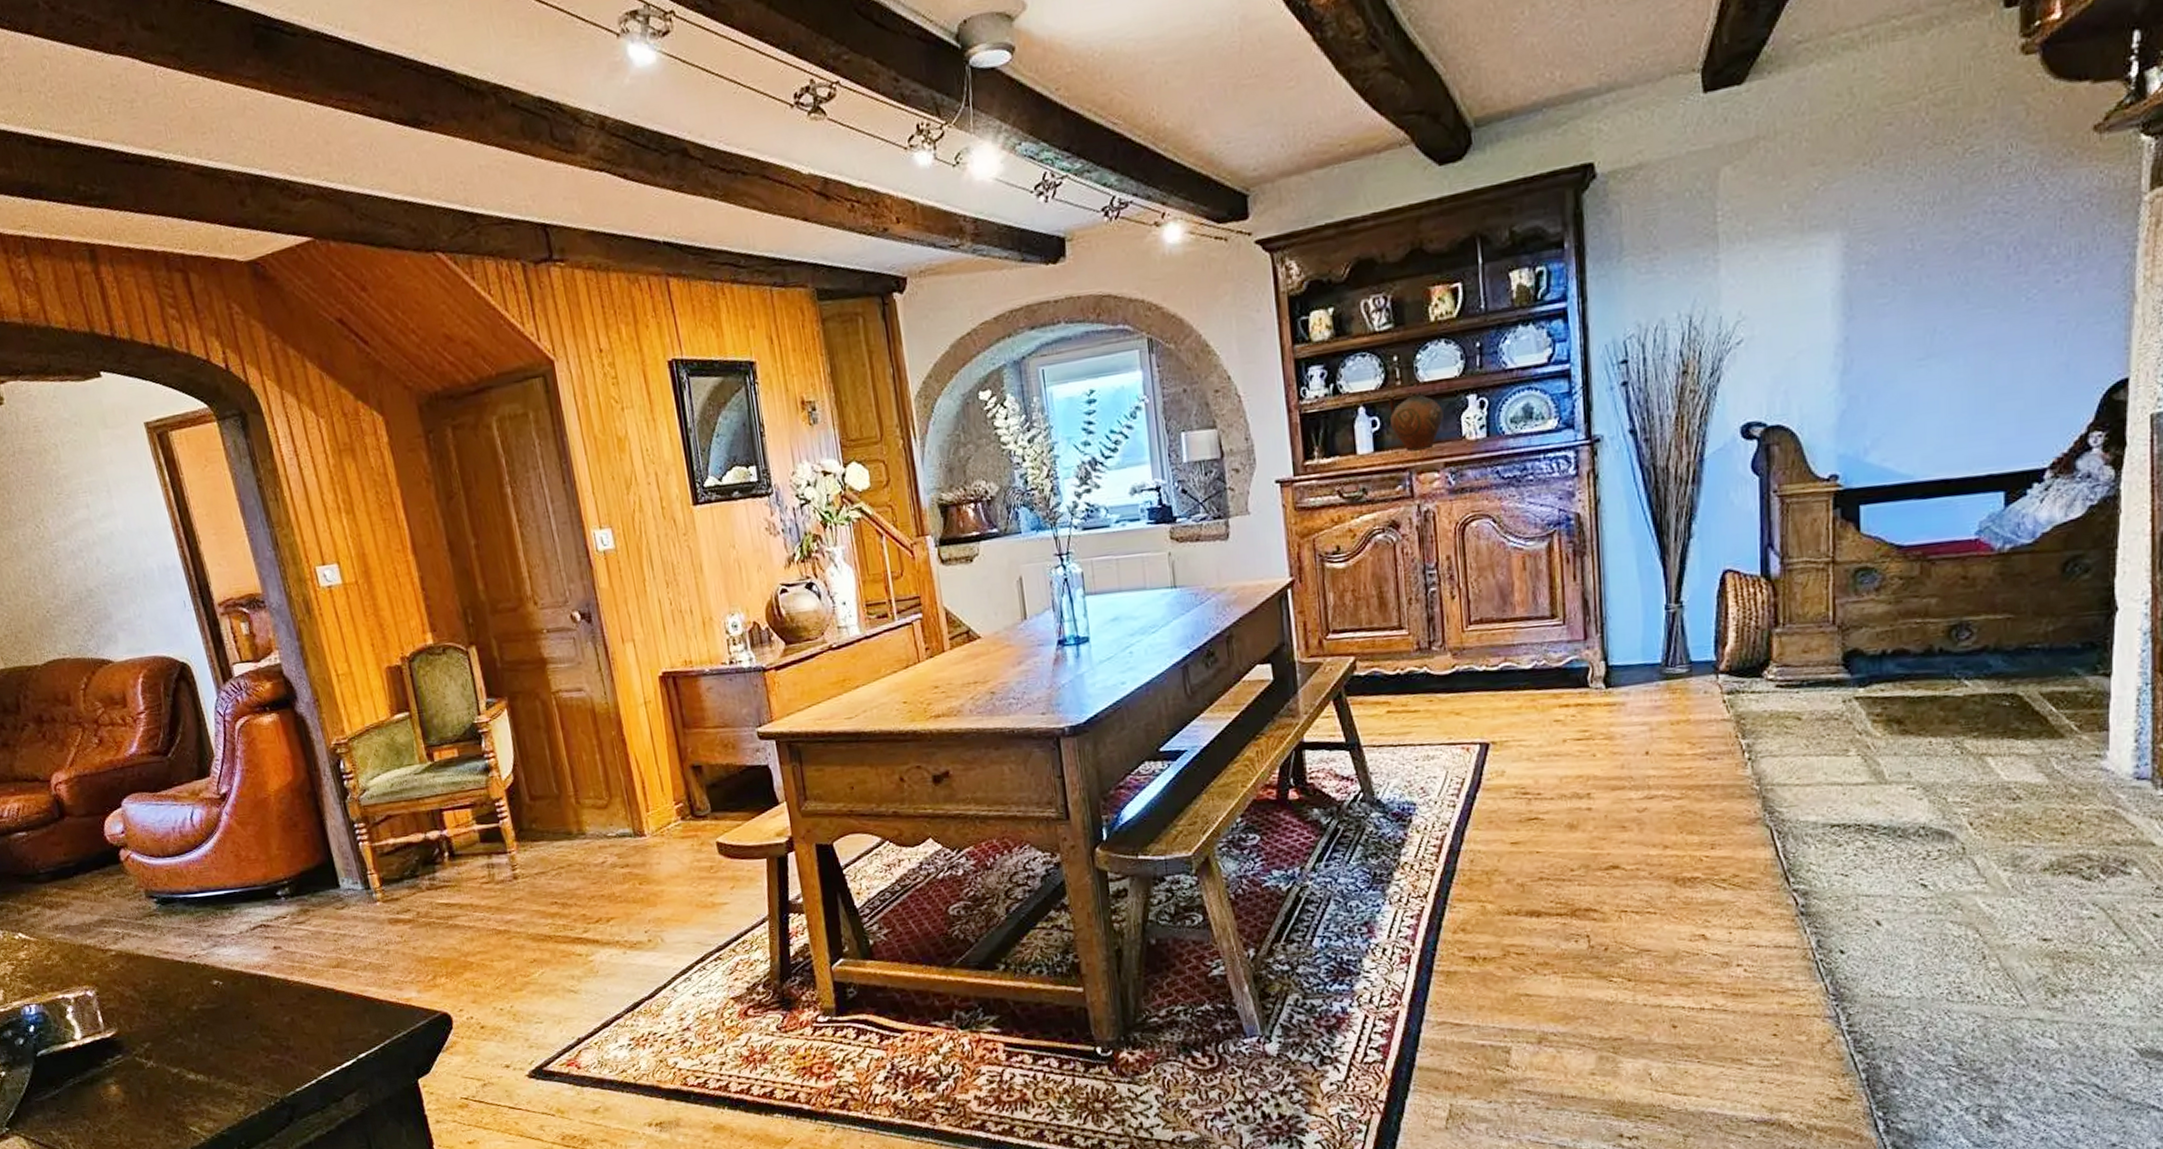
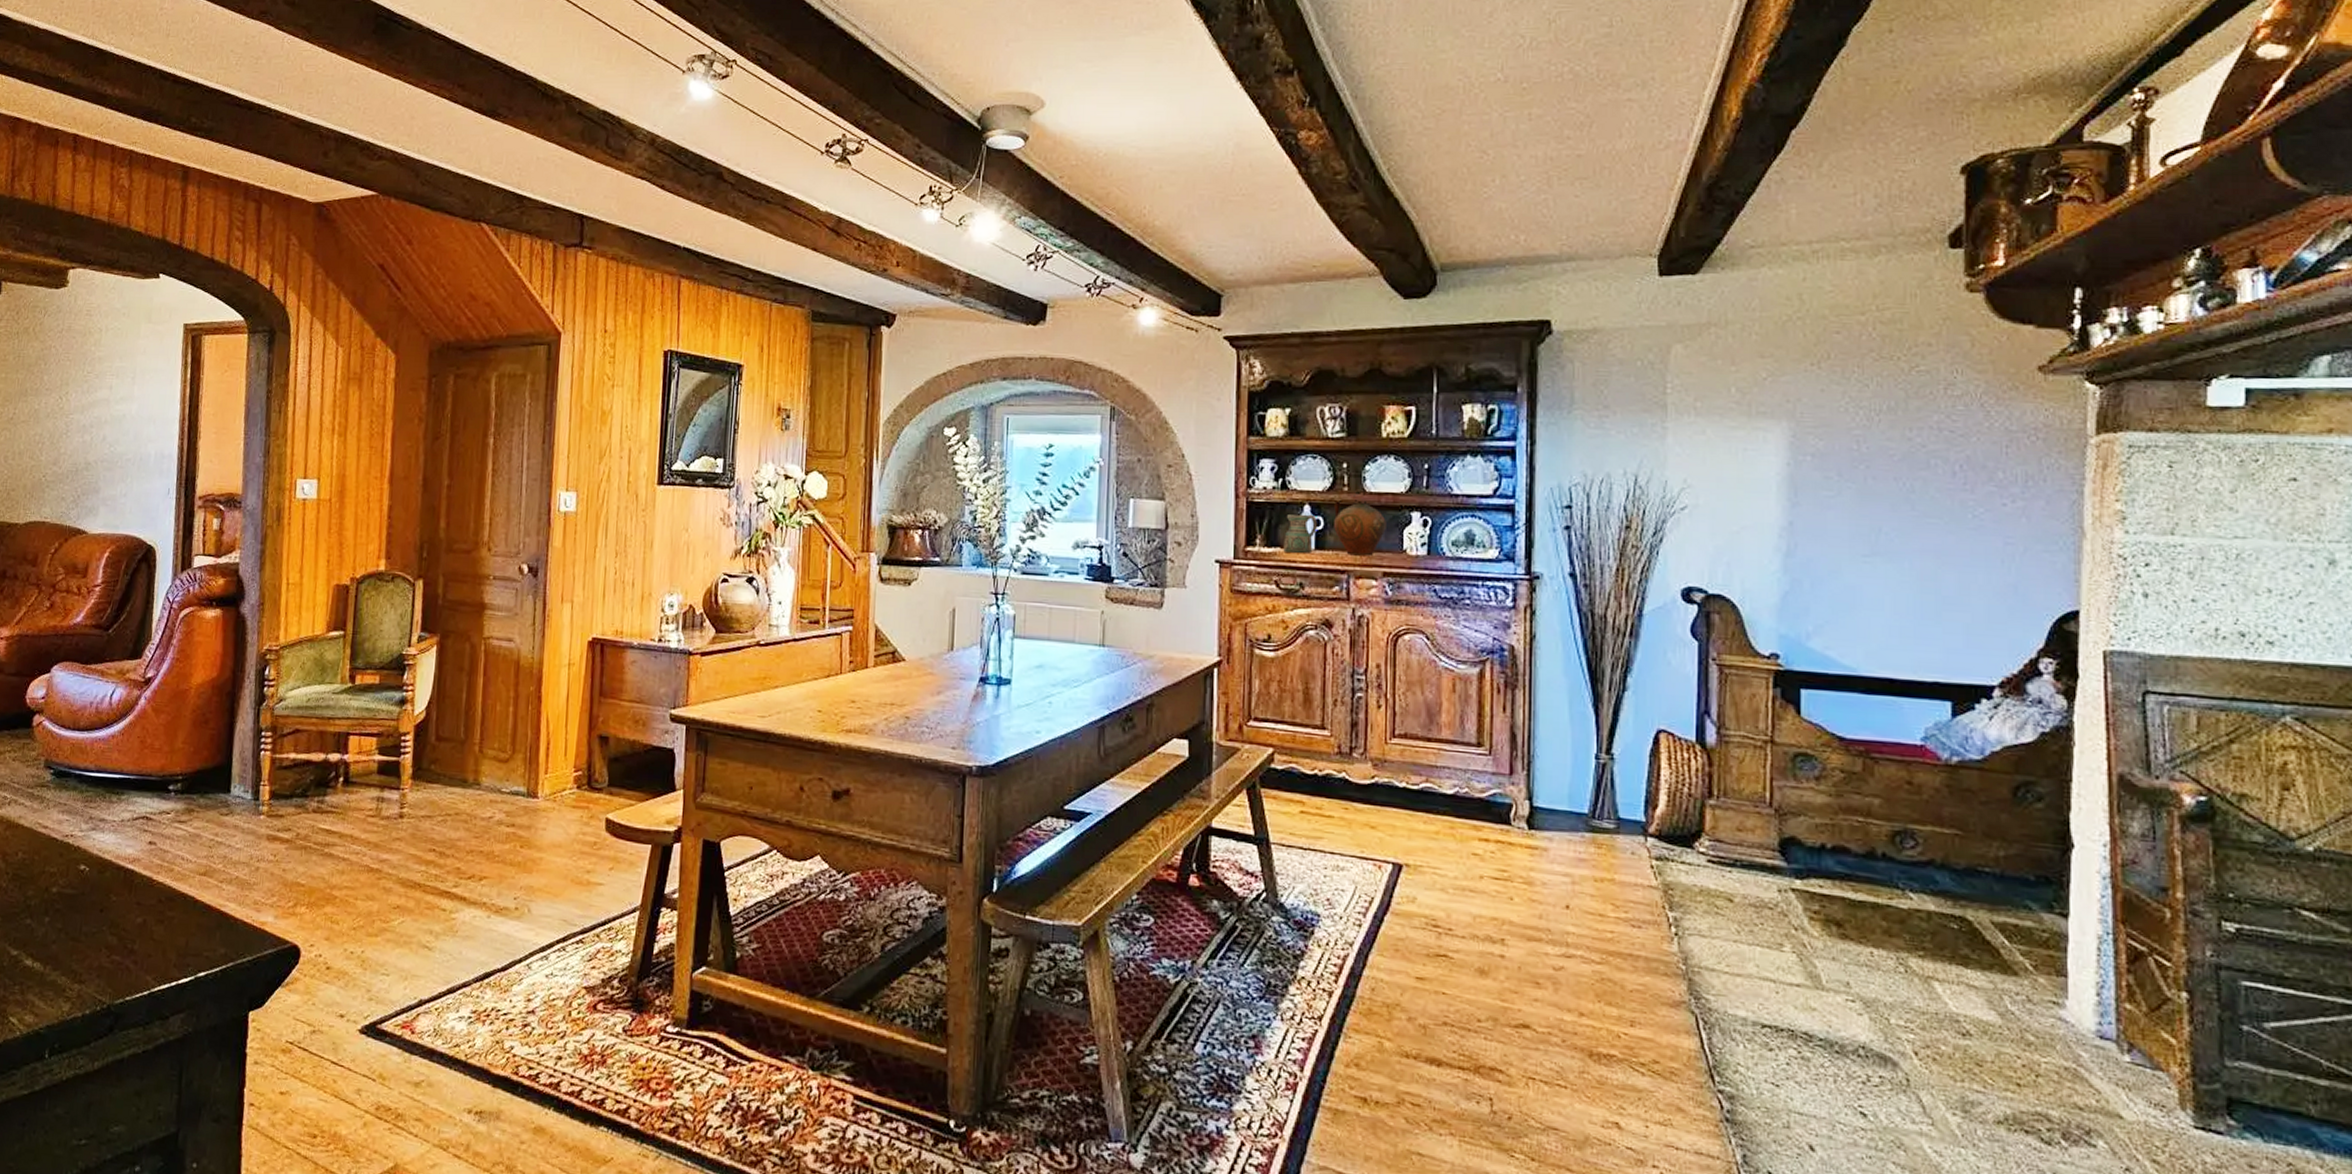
ceramic pitcher: none [1341,416,1374,461] -> present [1283,514,1317,555]

